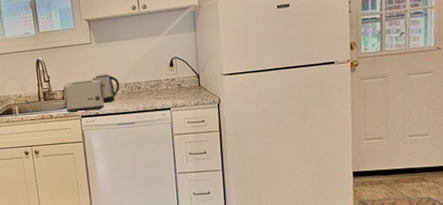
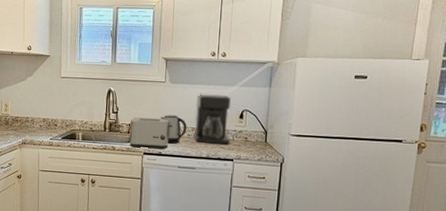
coffee maker: none [125,46,164,97] -> present [193,94,231,145]

